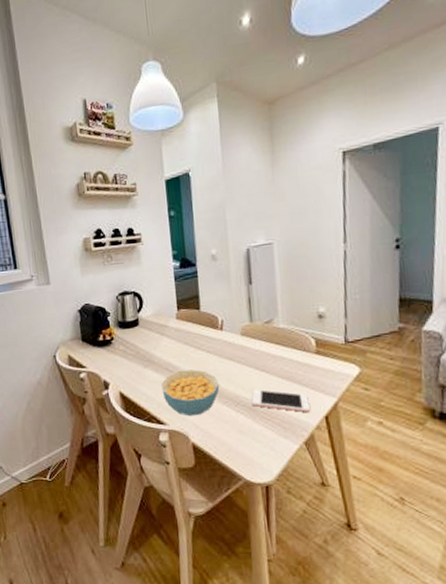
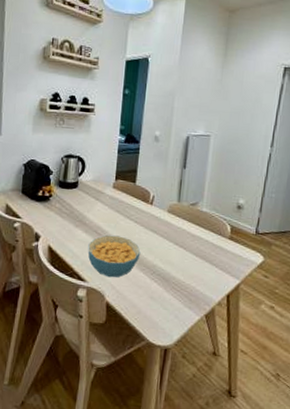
cell phone: present [251,388,310,413] -> none [166,261,216,290]

